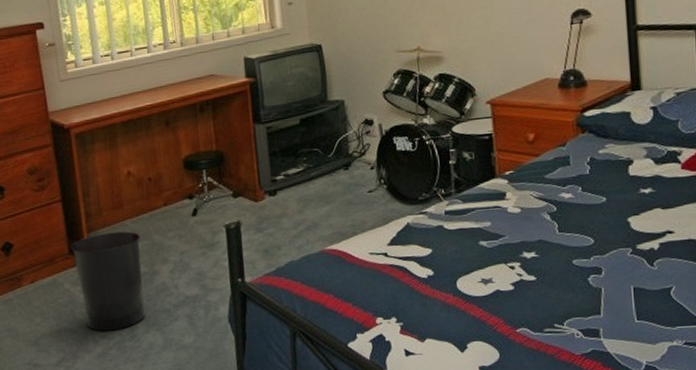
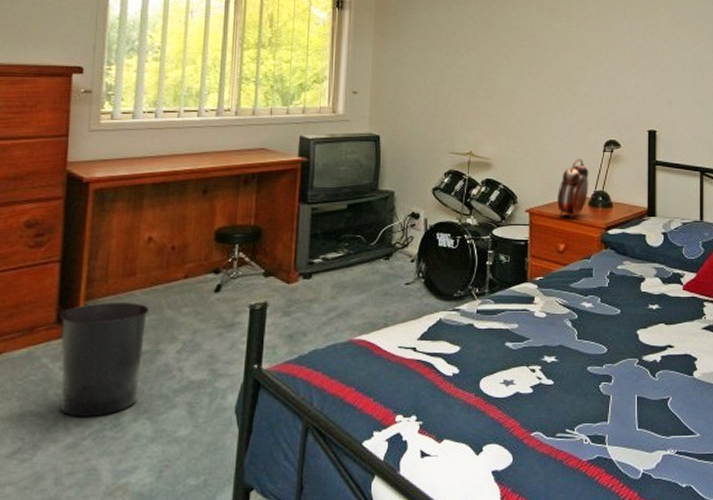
alarm clock: none [521,36,557,106] -> present [557,159,589,218]

